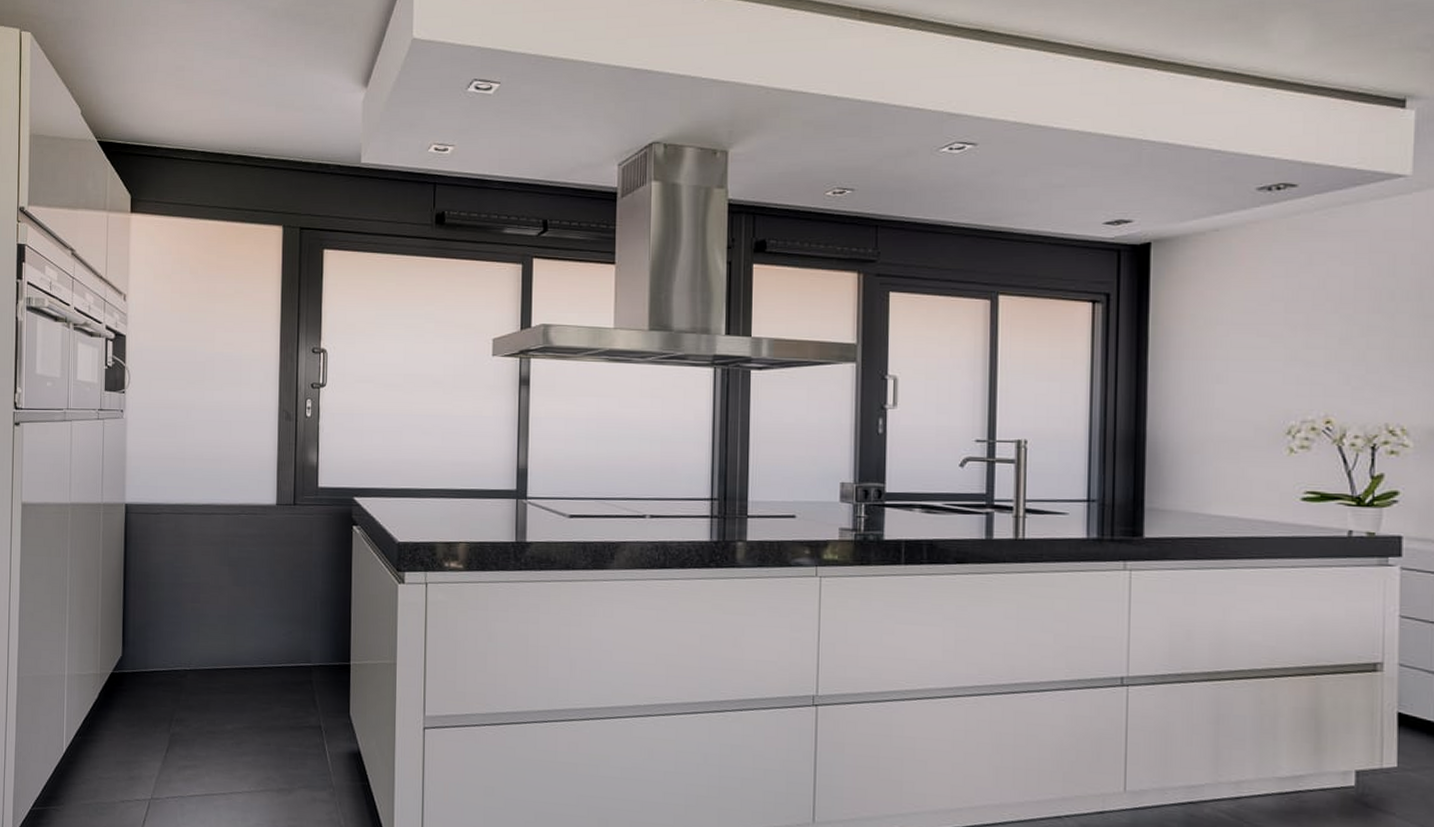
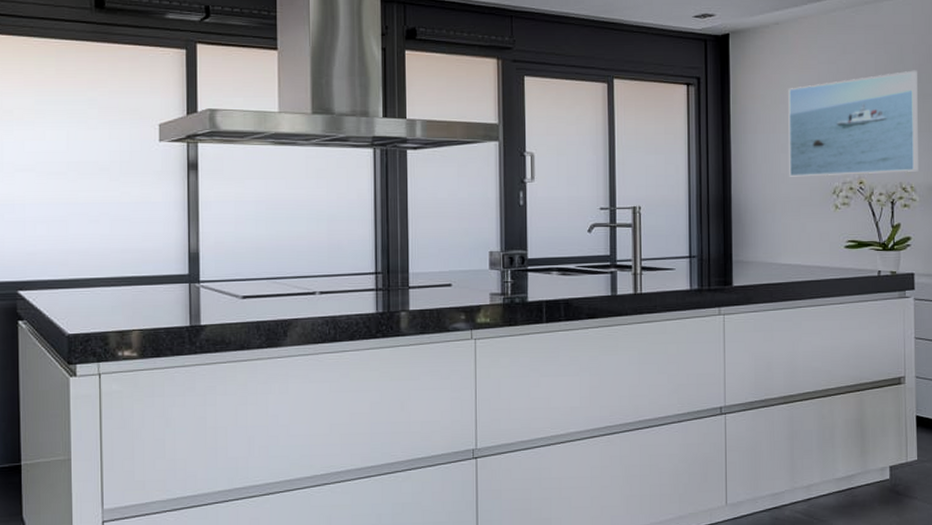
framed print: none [1226,285,1417,413] -> present [788,70,918,177]

